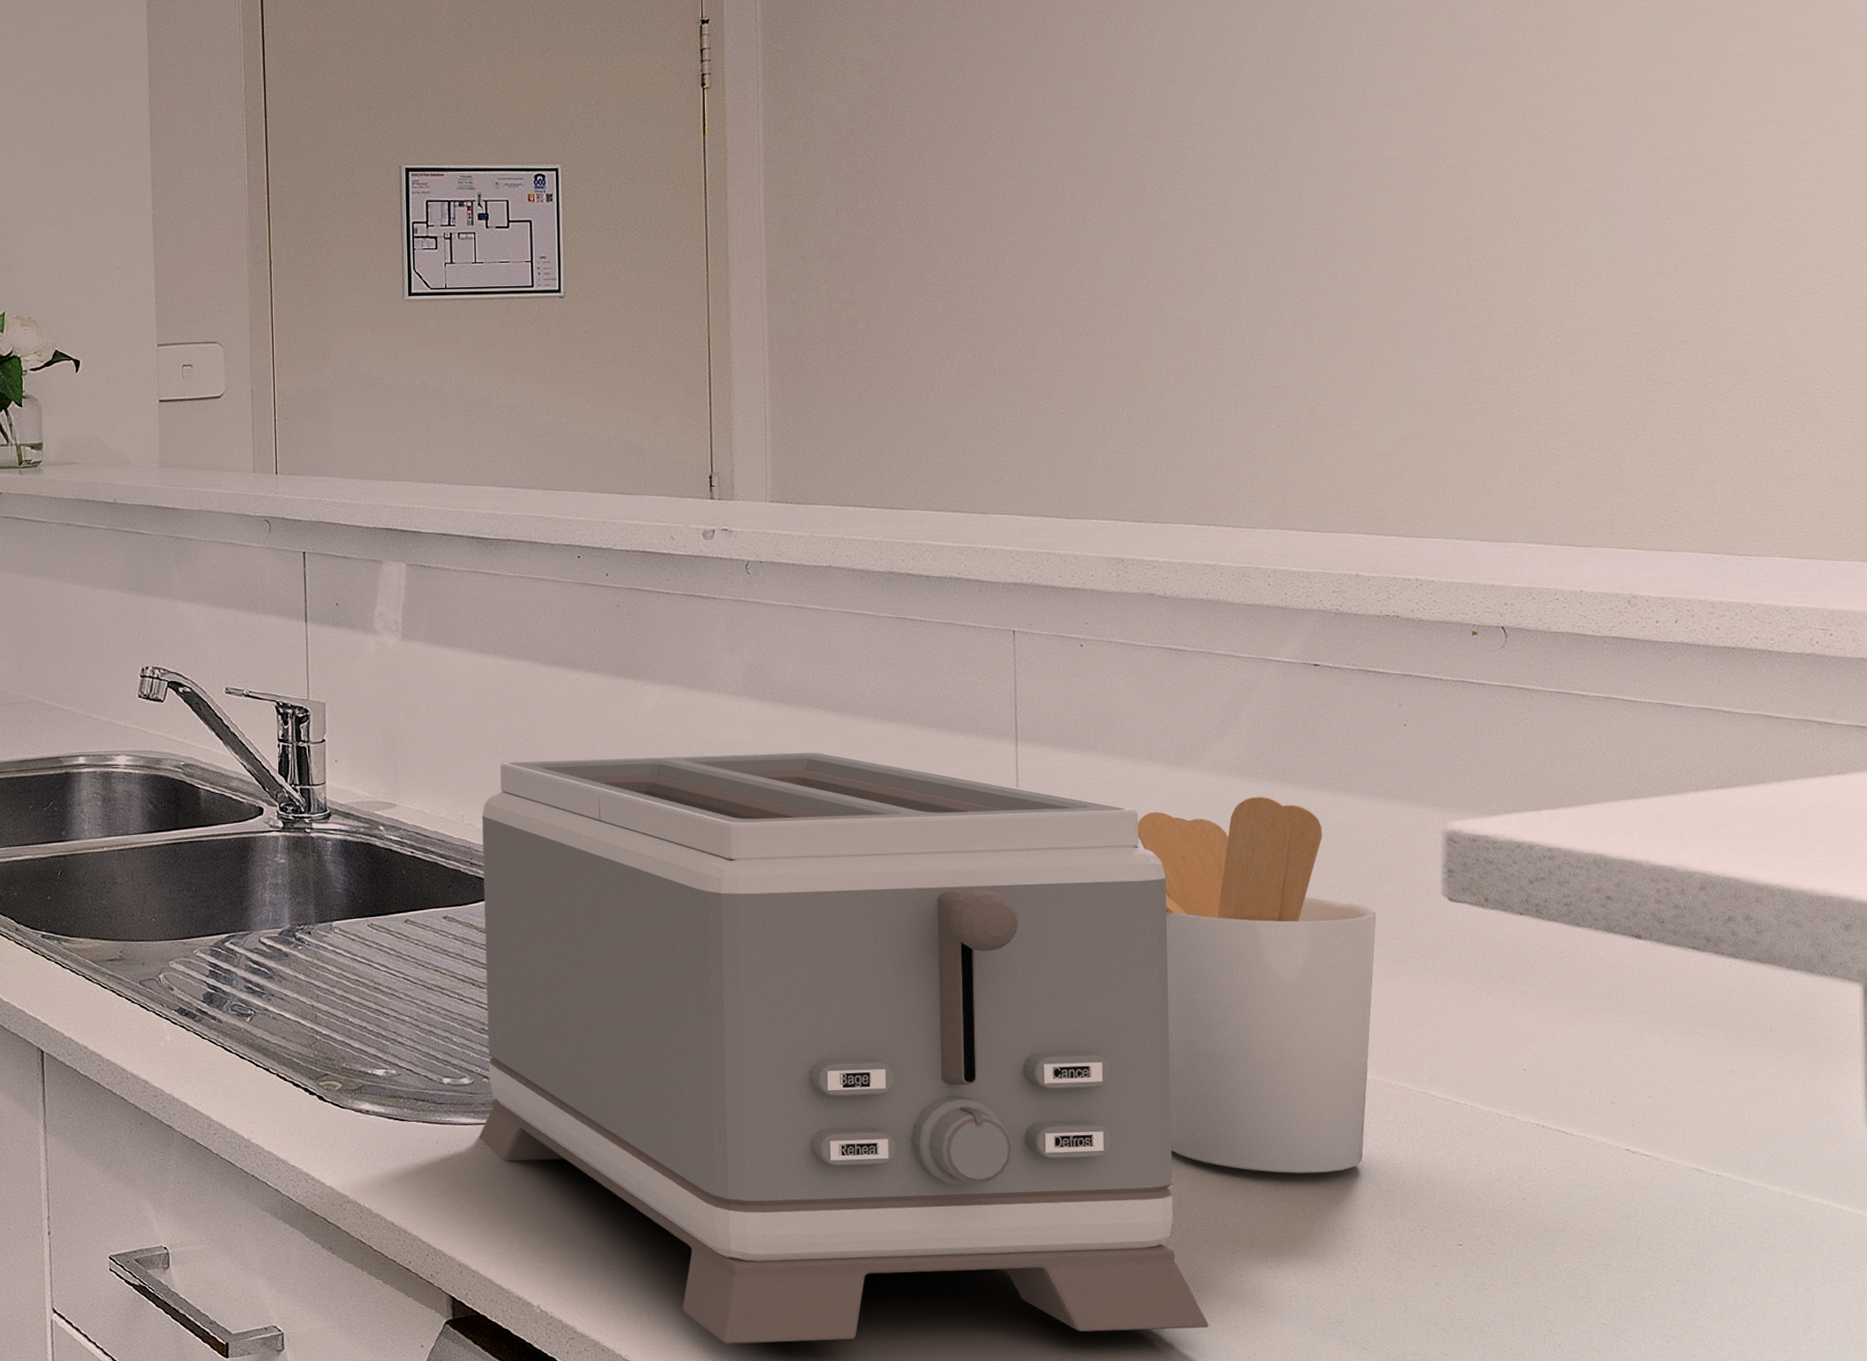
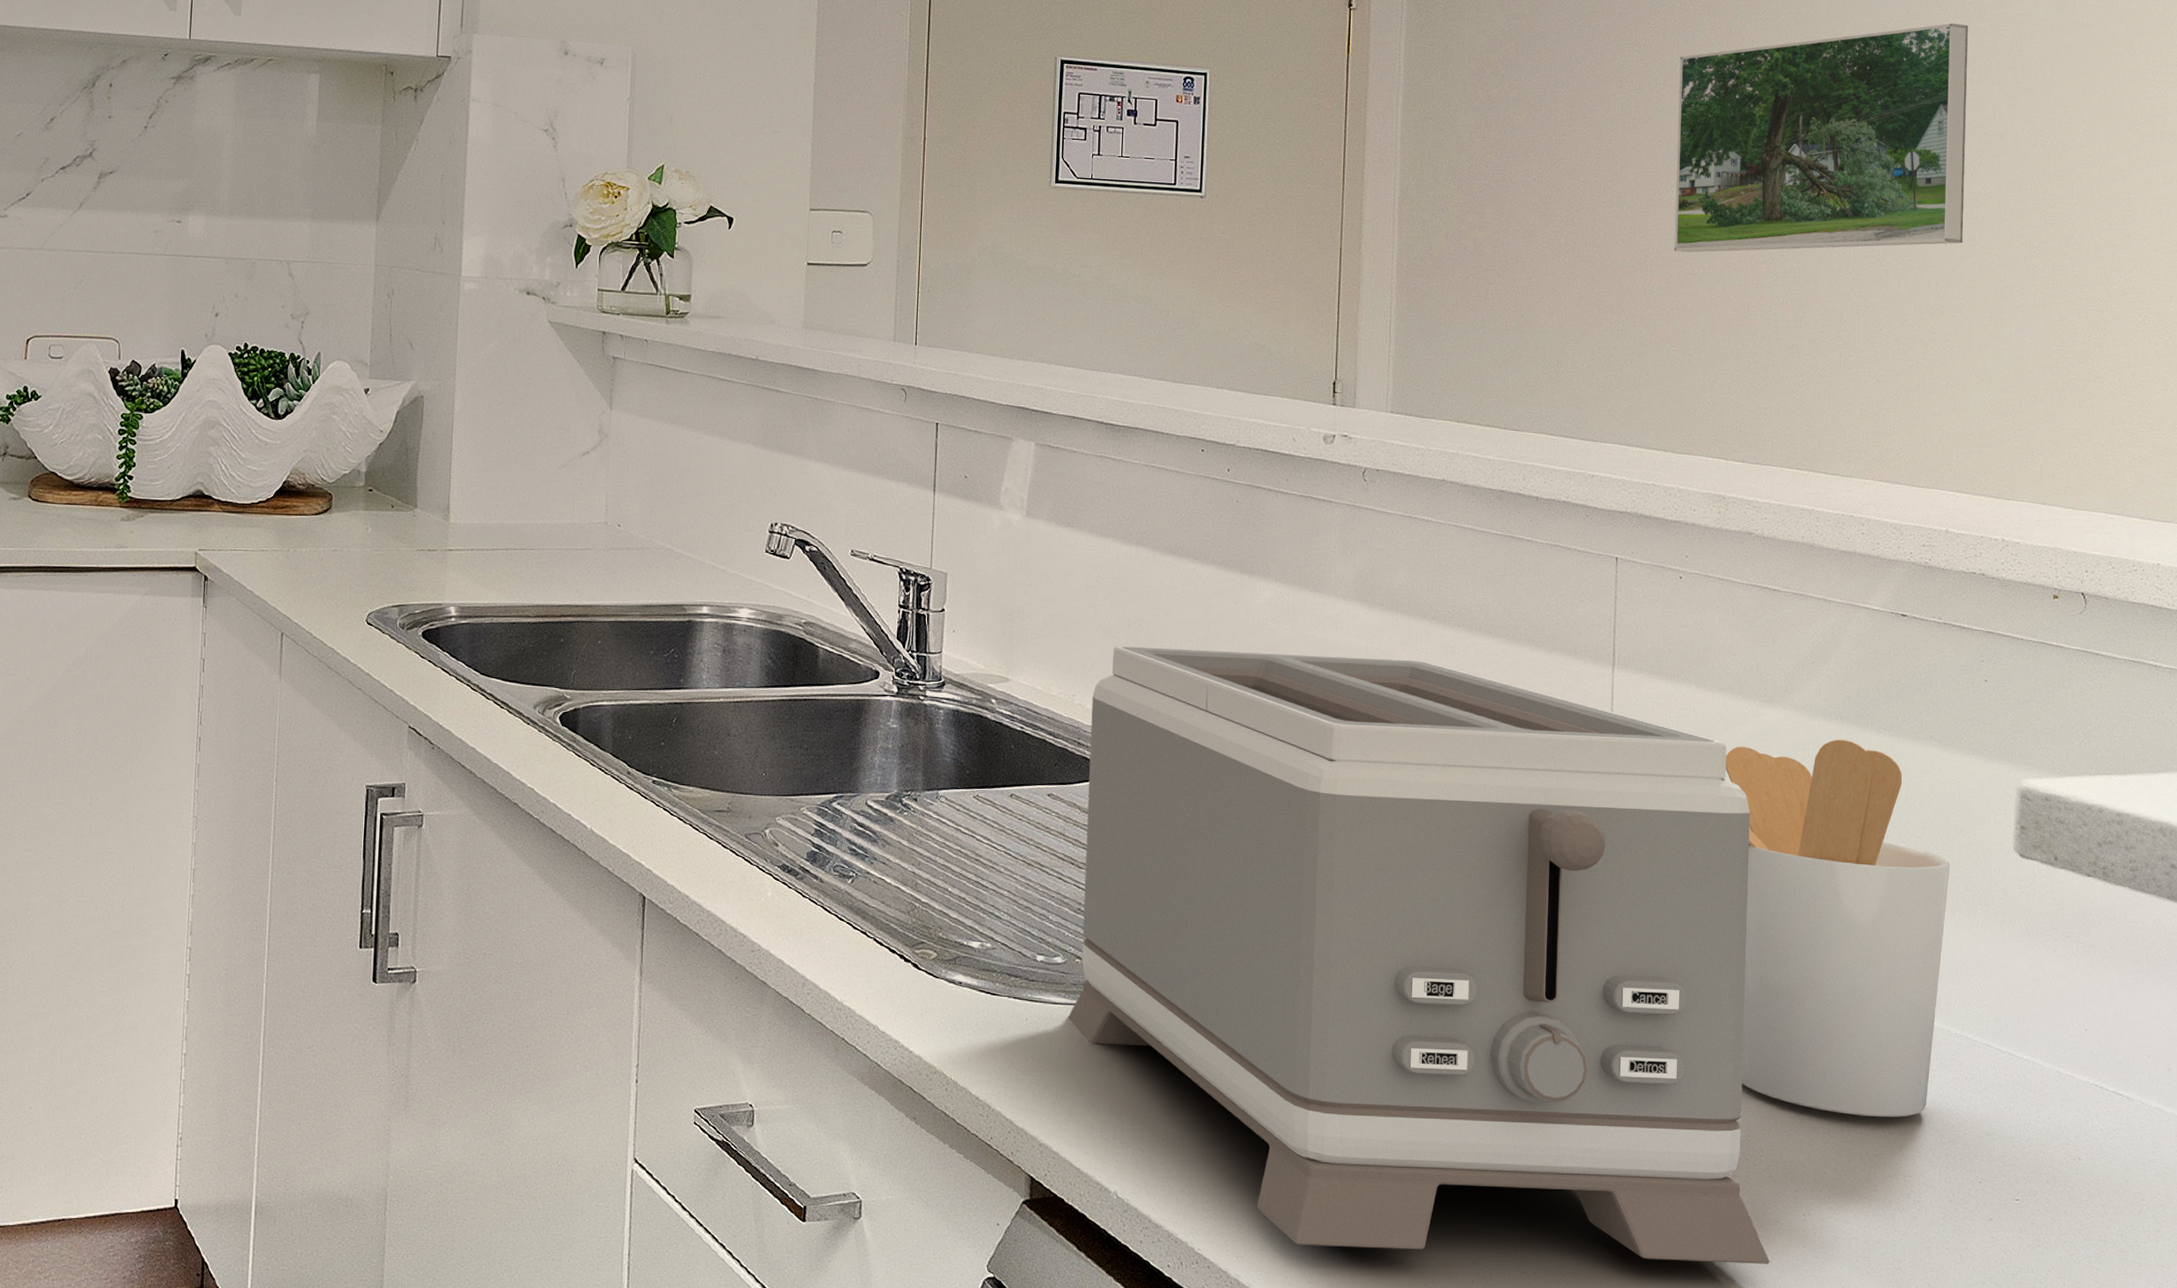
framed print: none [1052,46,1361,311] -> present [1674,23,1968,253]

